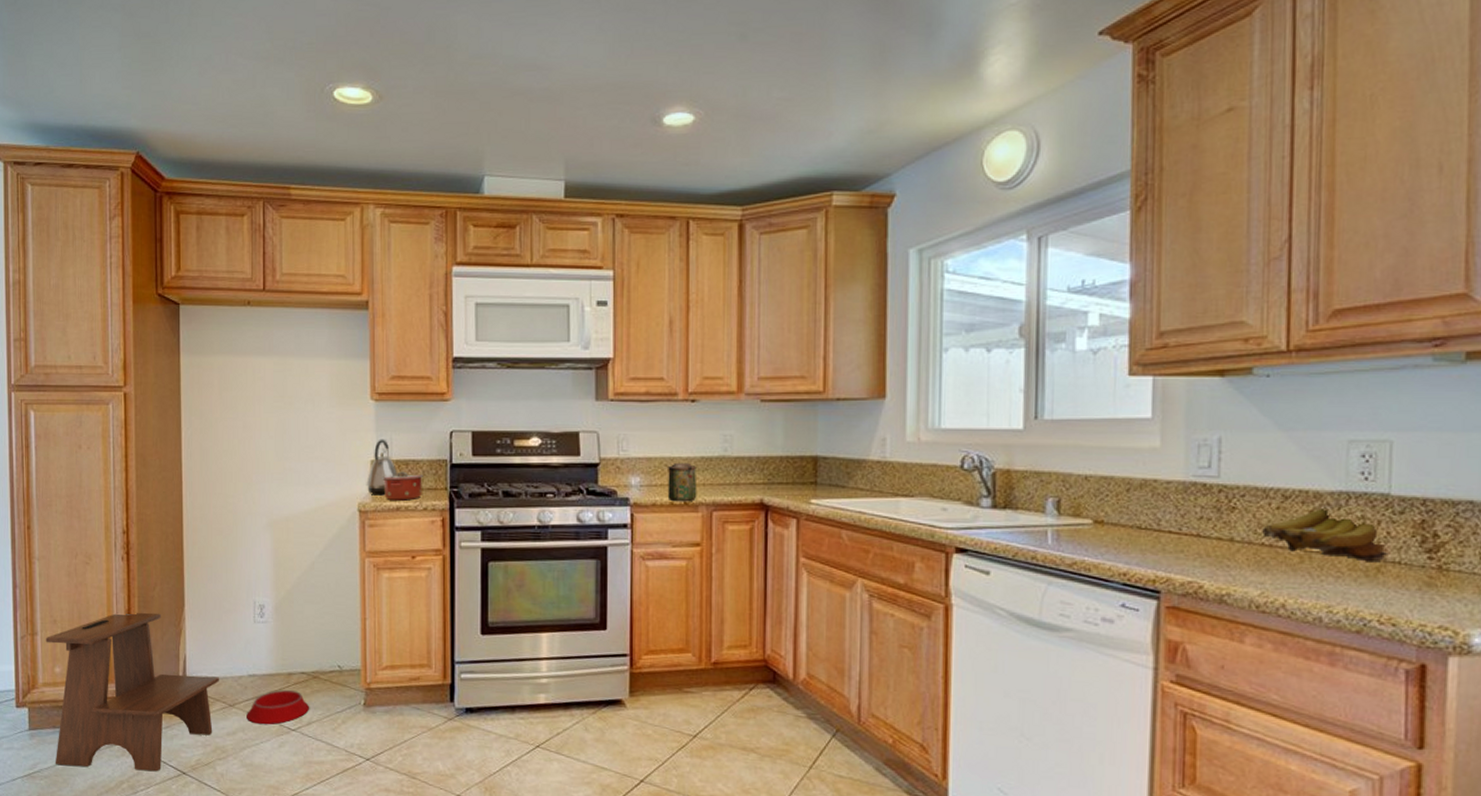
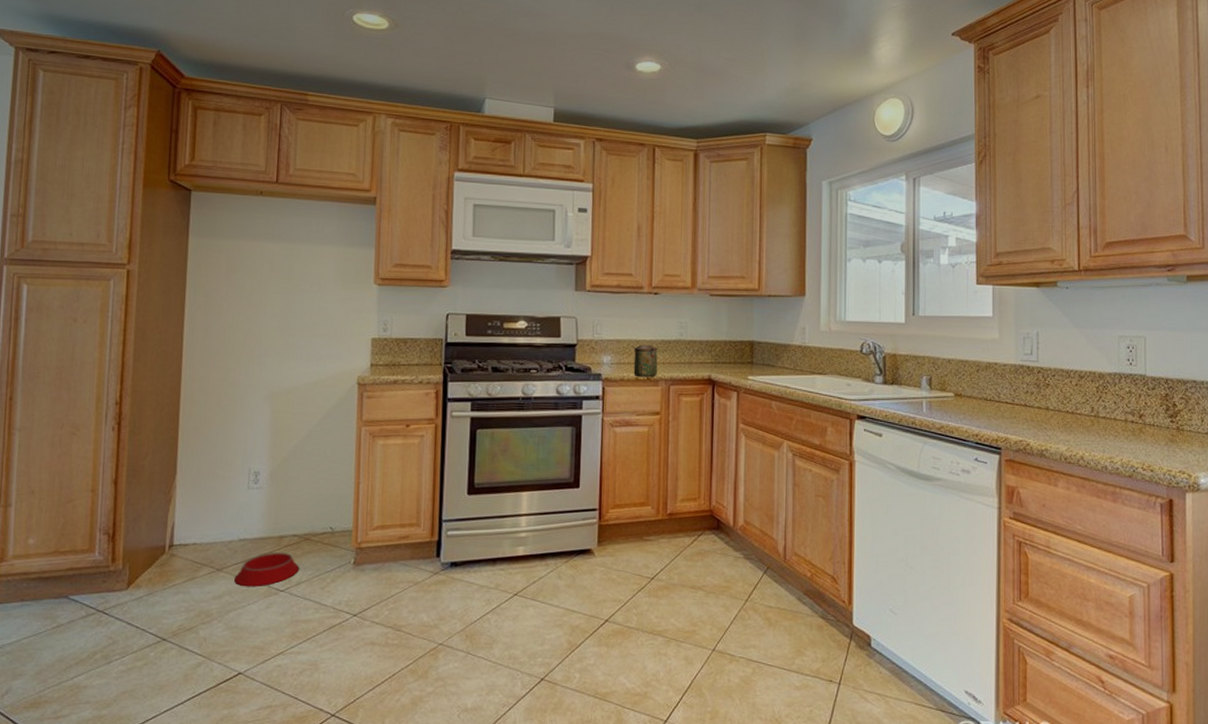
step stool: present [45,612,220,771] -> none [19,481,209,640]
kettle: present [366,439,398,496] -> none [366,319,397,370]
casserole: present [381,471,424,501] -> none [380,348,421,375]
fruit: present [1262,507,1389,561] -> none [1067,384,1147,424]

